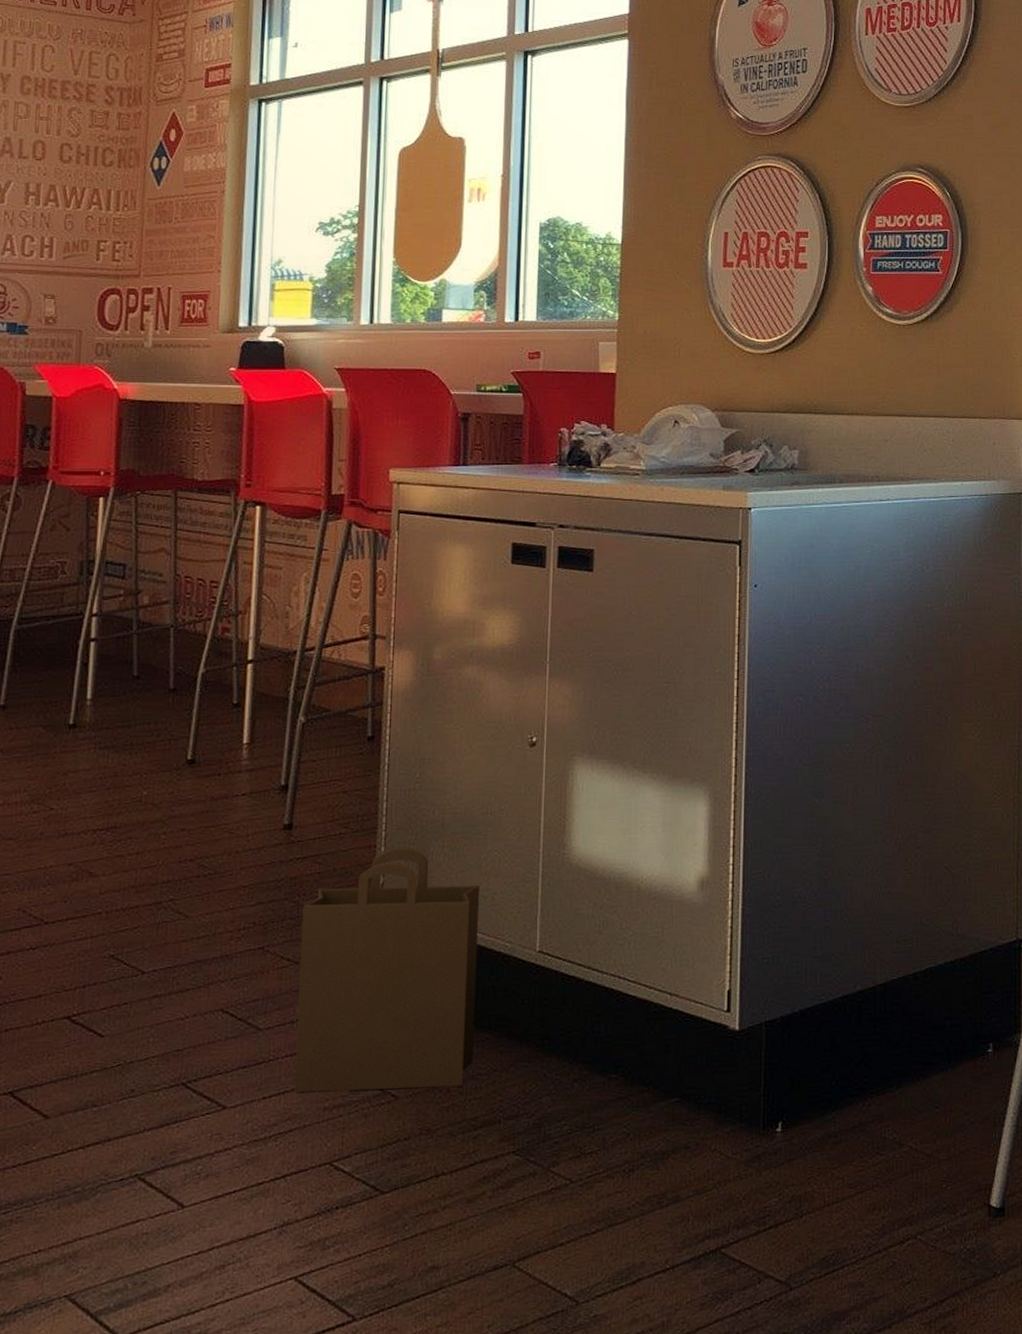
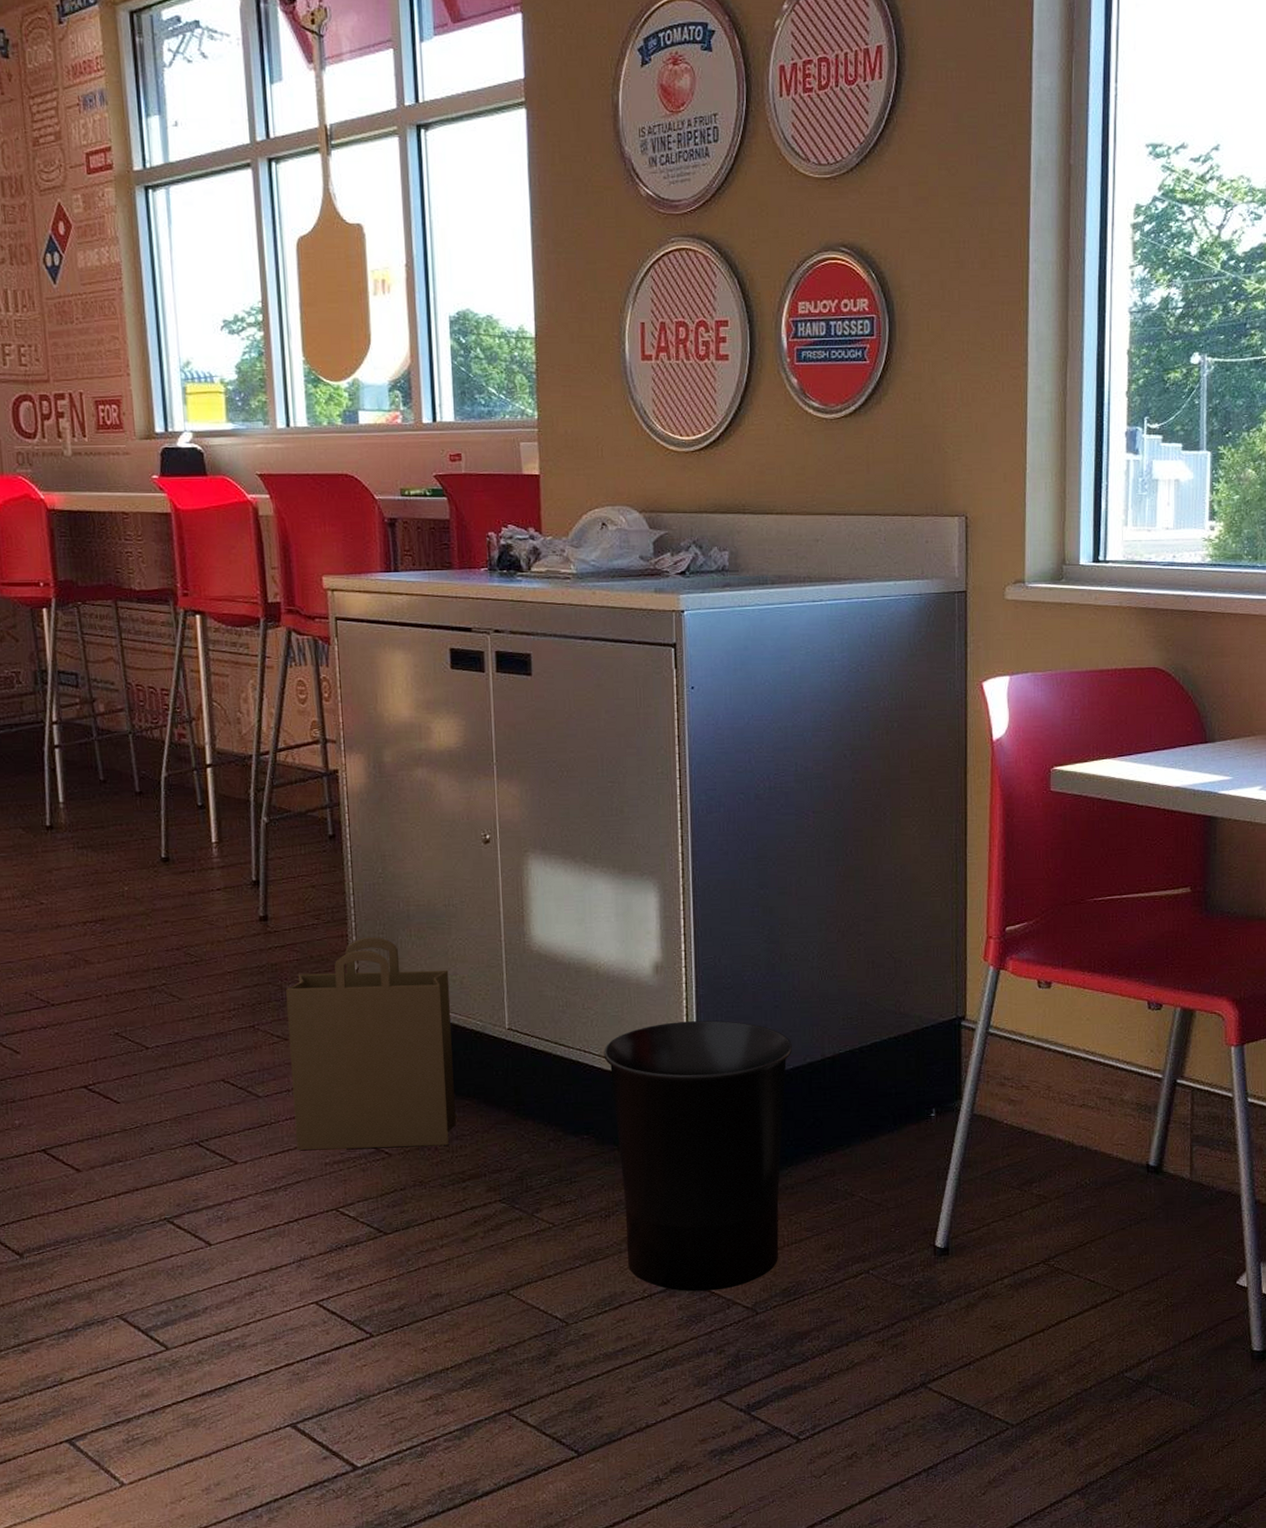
waste bin: none [639,942,842,1262] -> present [604,1020,792,1292]

